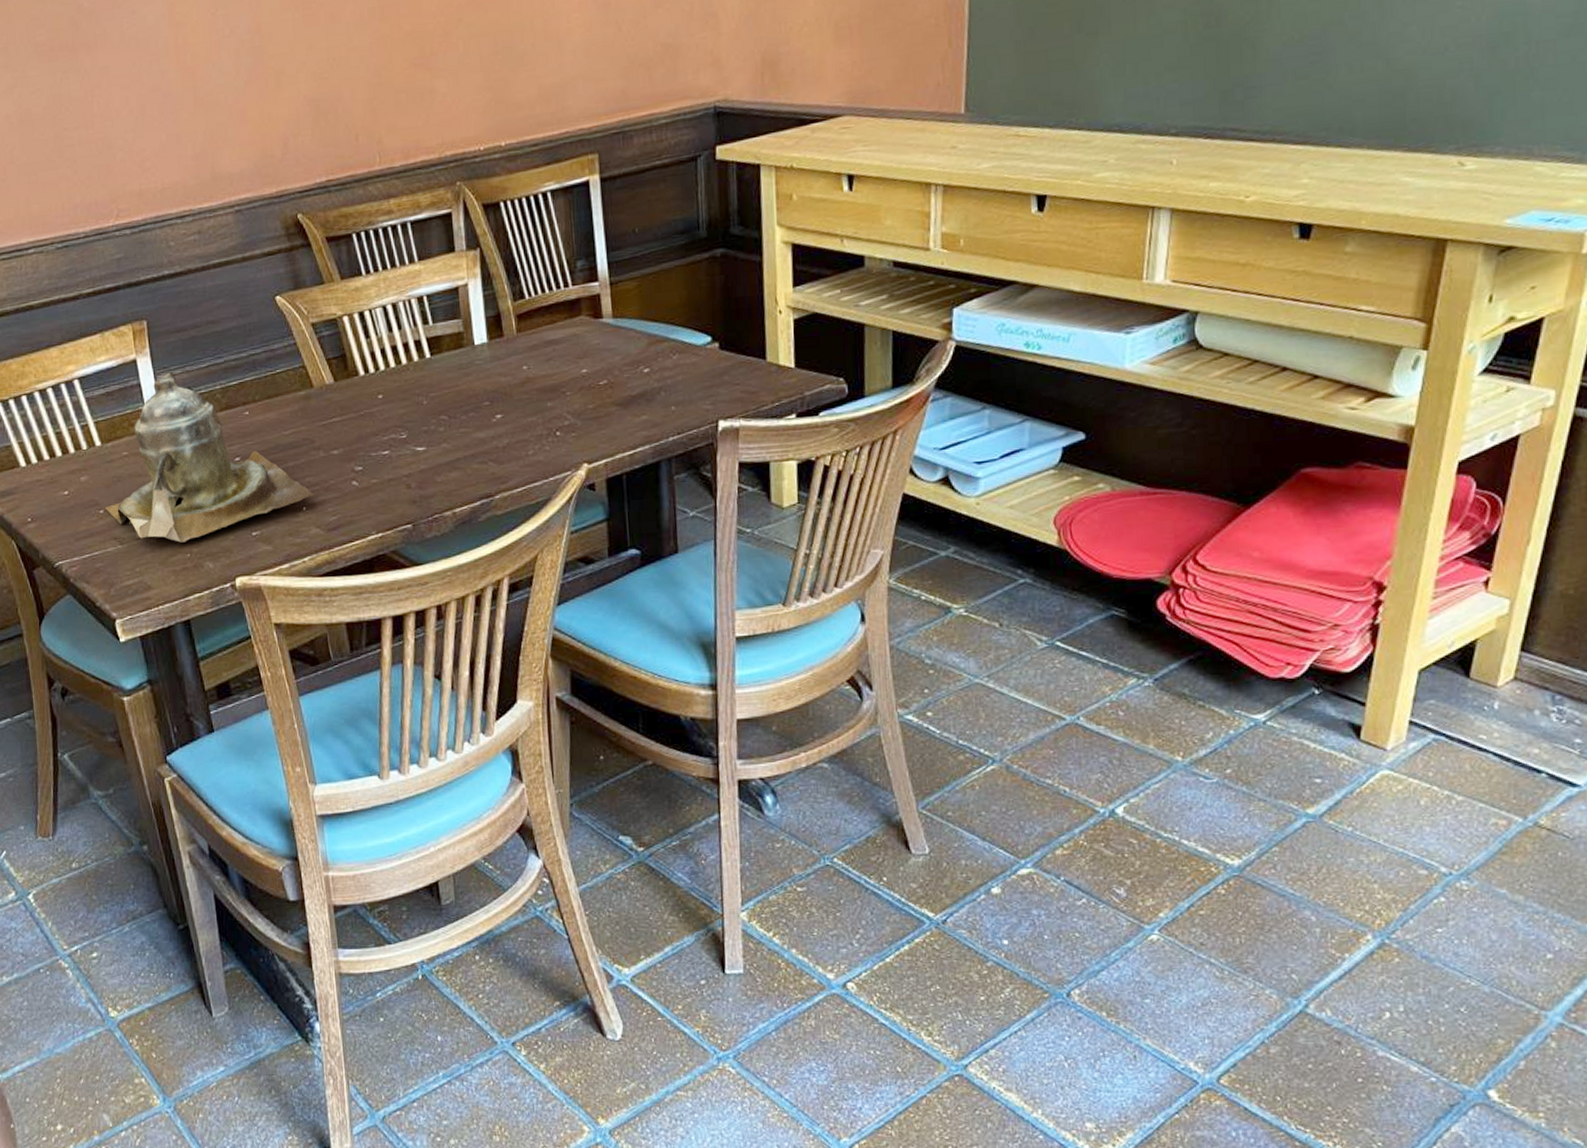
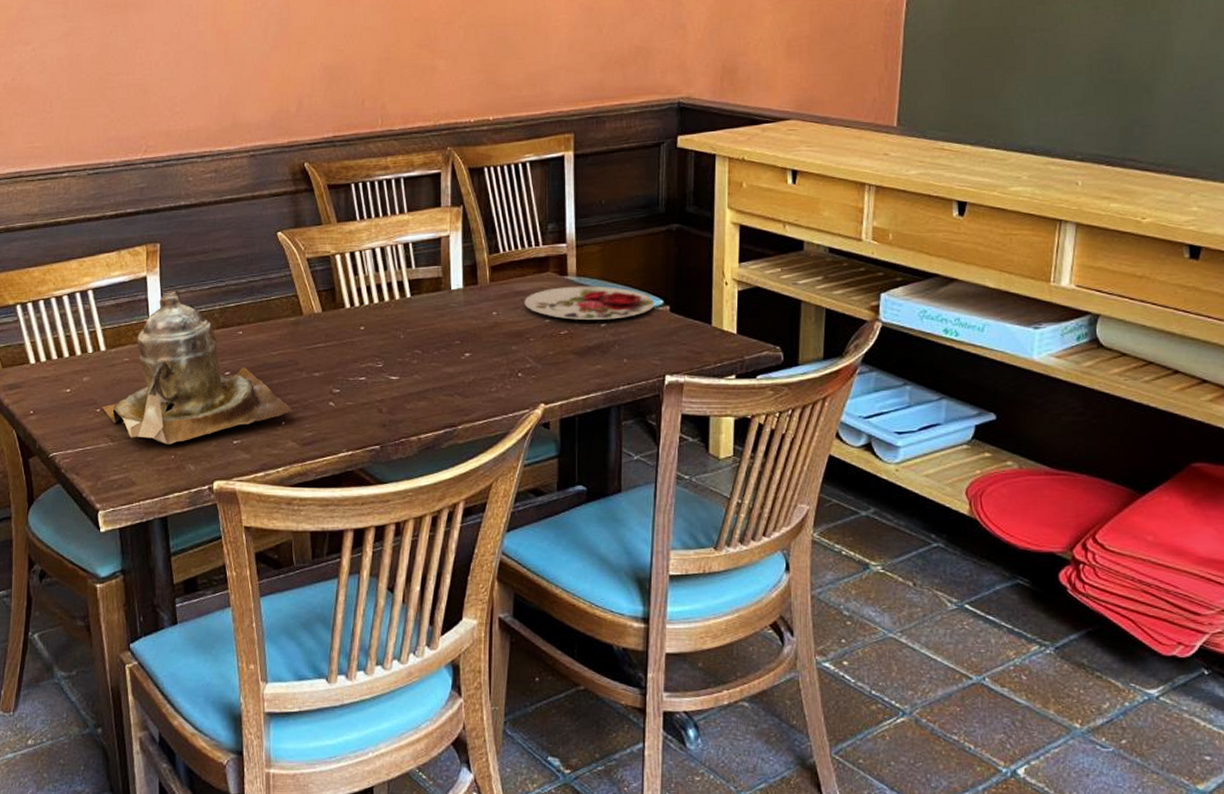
plate: none [557,326,702,368] -> present [524,286,655,320]

